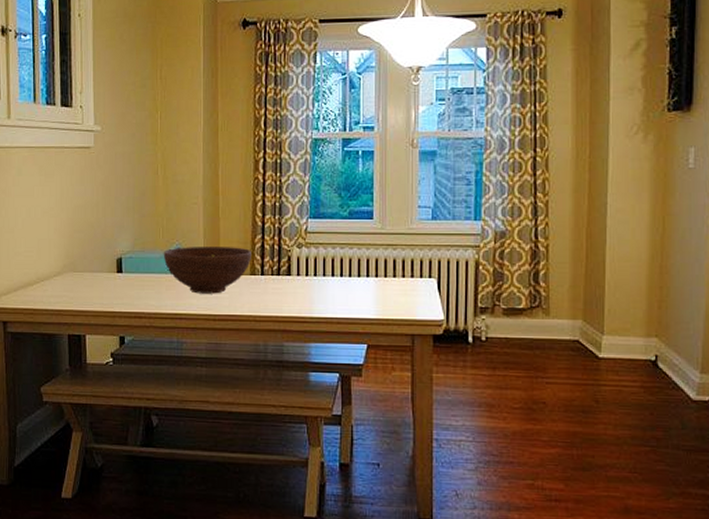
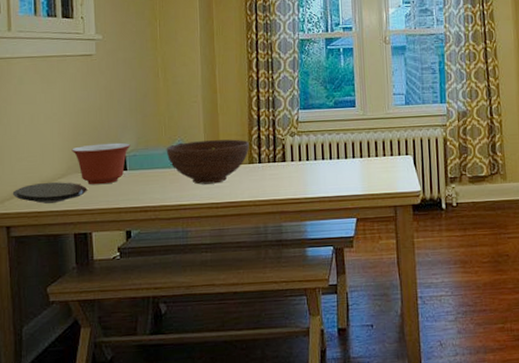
plate: none [9,280,82,301] -> present [12,182,87,204]
mixing bowl: none [67,243,127,286] -> present [71,142,131,185]

